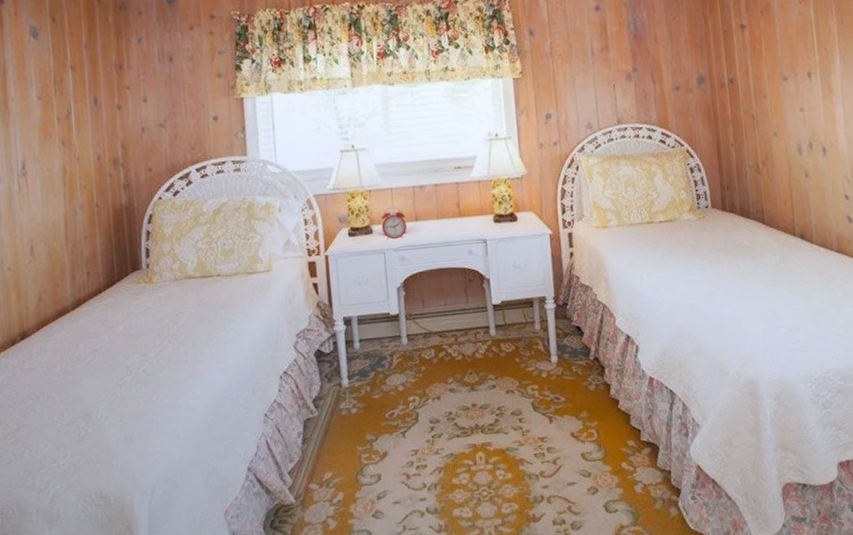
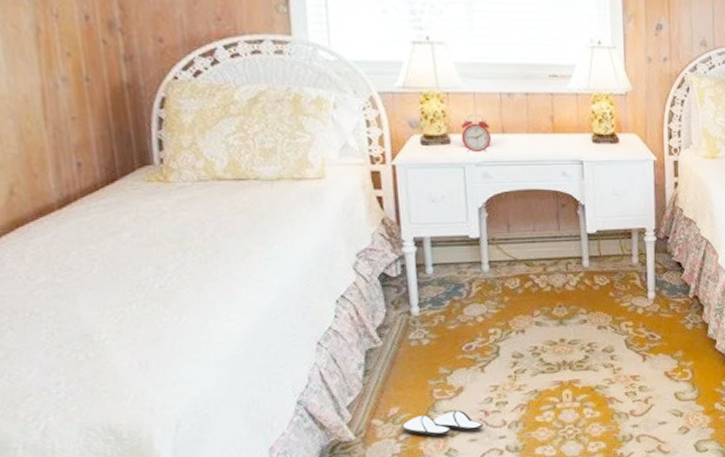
slippers: none [334,473,406,499] -> present [401,410,483,436]

